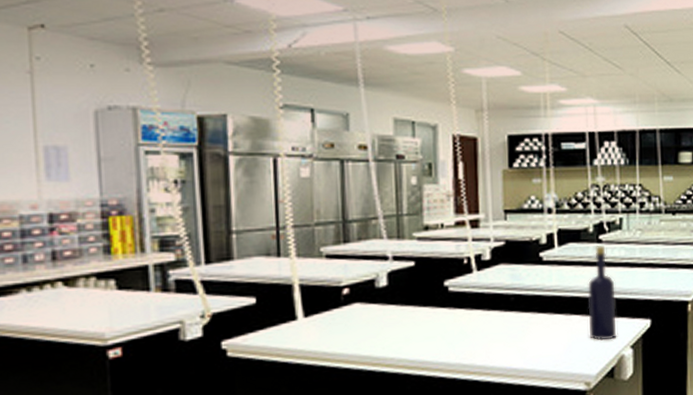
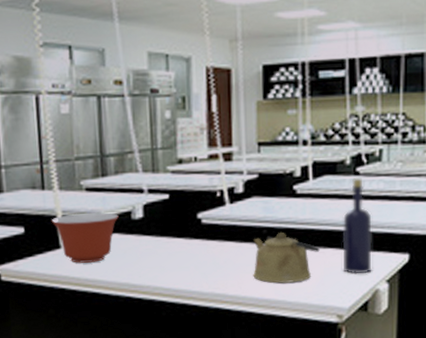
mixing bowl: none [286,281,361,336] -> present [51,212,119,263]
kettle: none [501,300,567,352] -> present [253,233,320,283]

